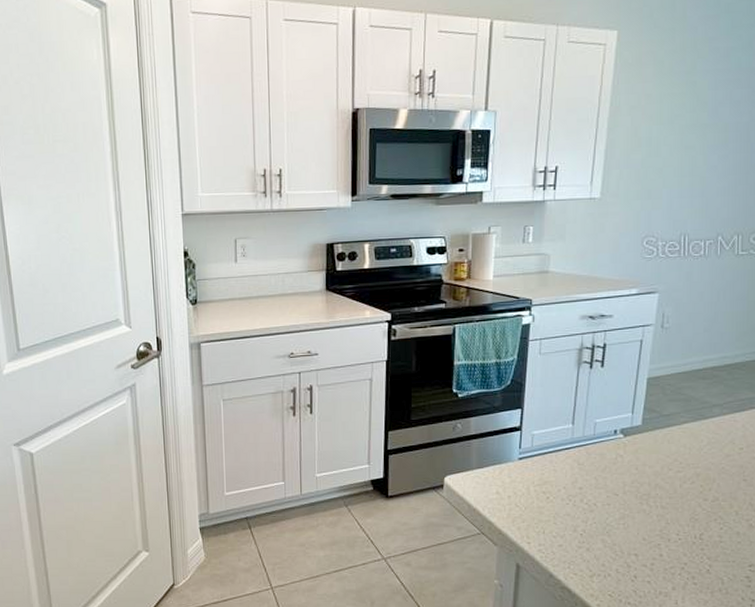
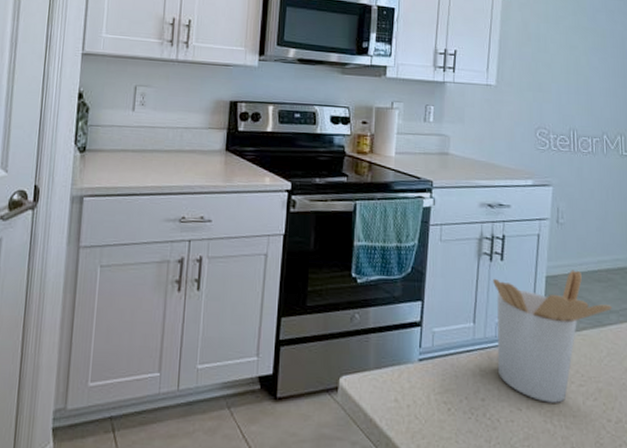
utensil holder: none [593,370,717,488] -> present [493,270,613,403]

